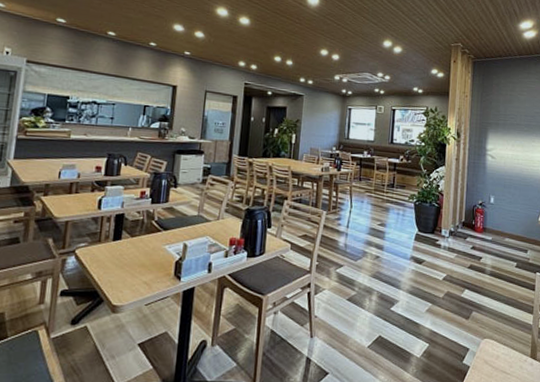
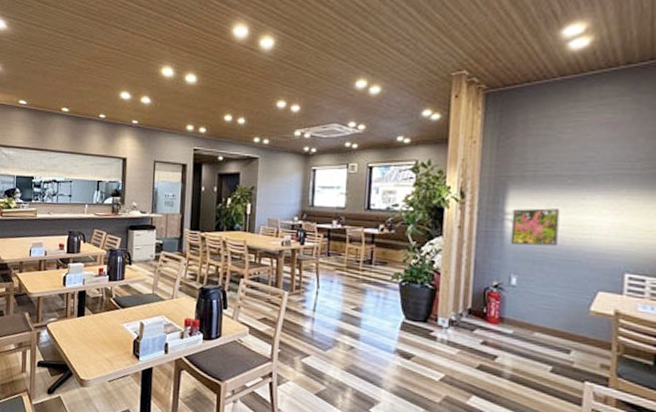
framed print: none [489,147,520,175] -> present [510,208,560,247]

